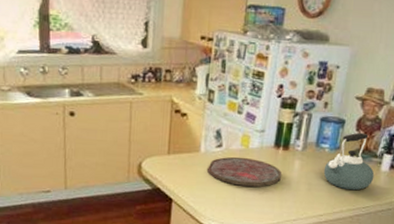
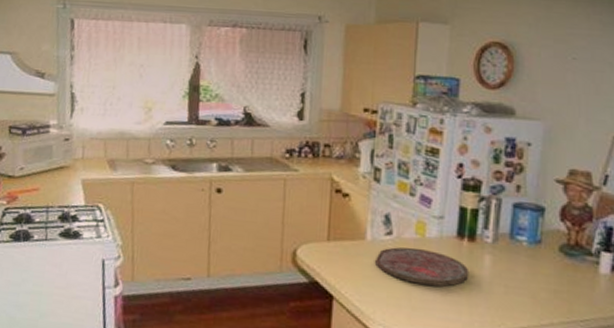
kettle: present [323,132,375,191] -> none [523,223,592,298]

